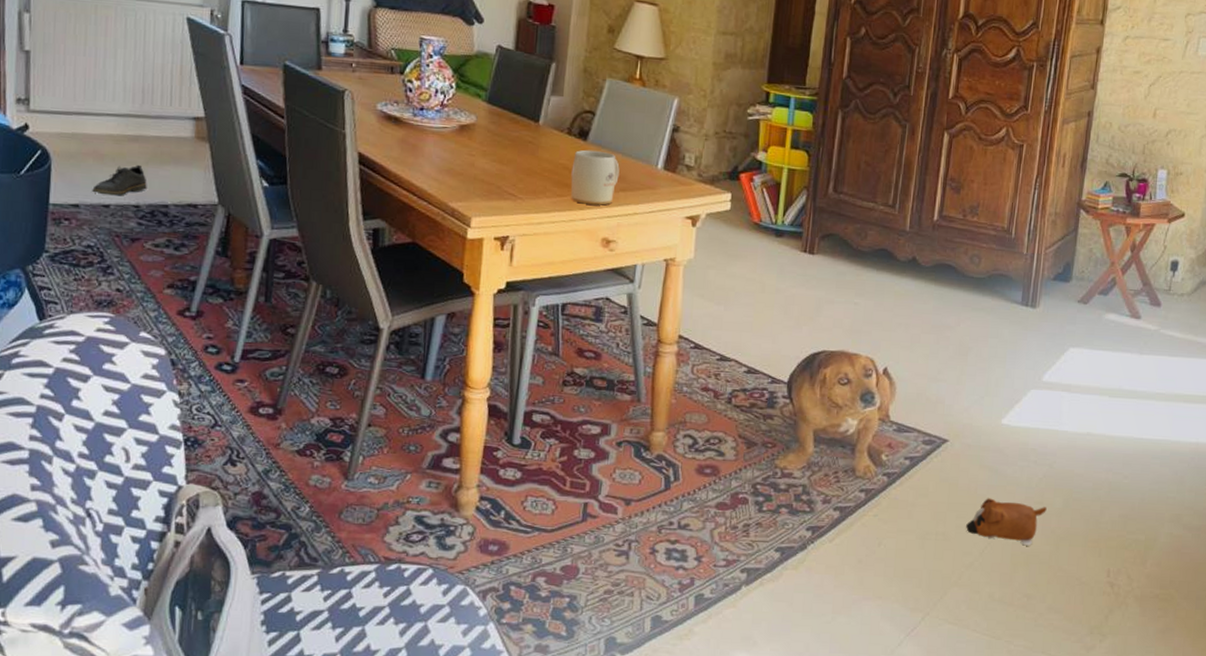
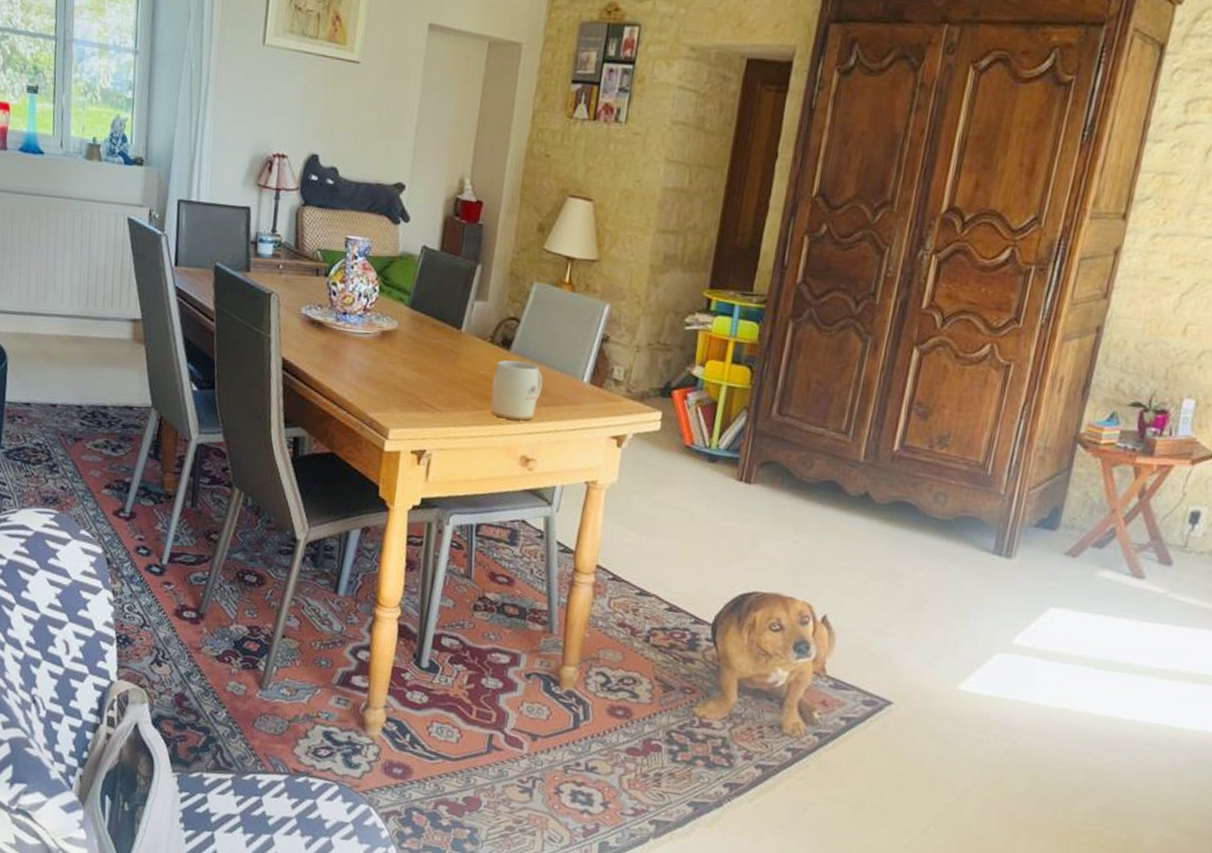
shoe: present [92,164,147,196] -> none [42,365,90,396]
dog toy: present [966,498,1047,546] -> none [906,772,1006,831]

